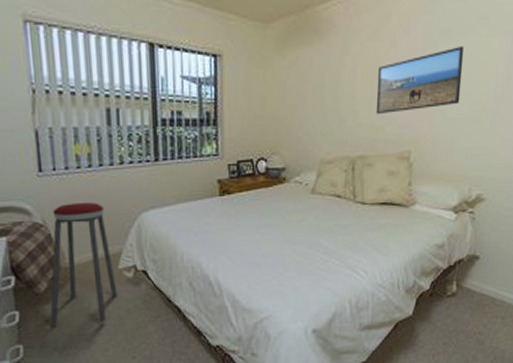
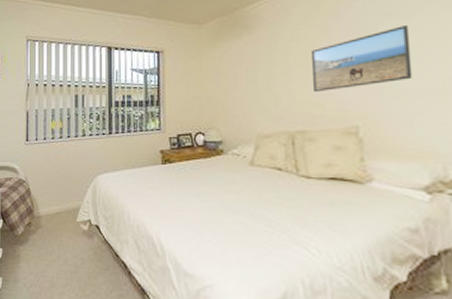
music stool: present [50,203,118,326] -> none [23,165,75,267]

